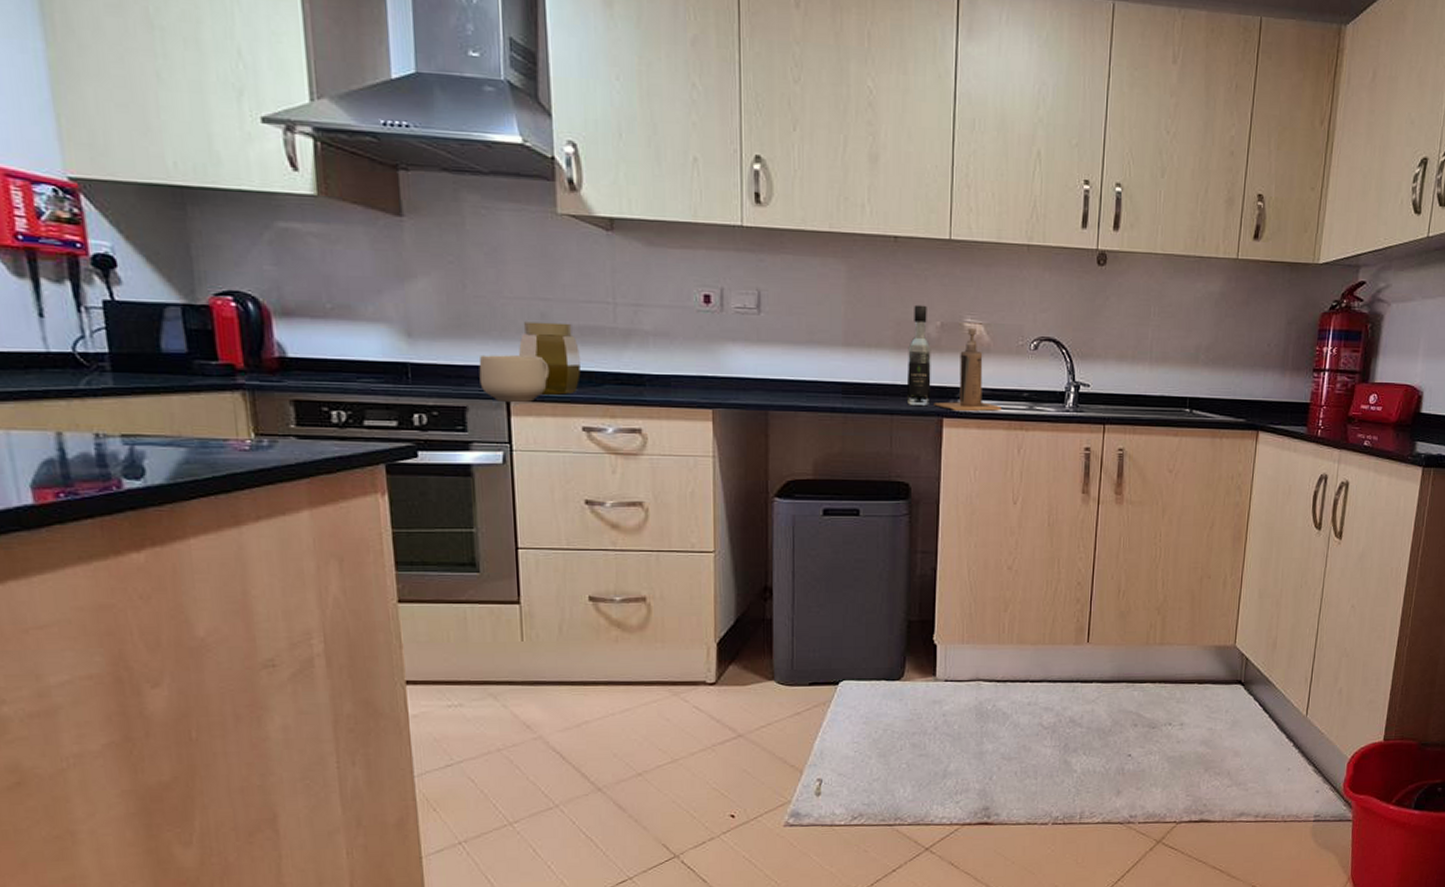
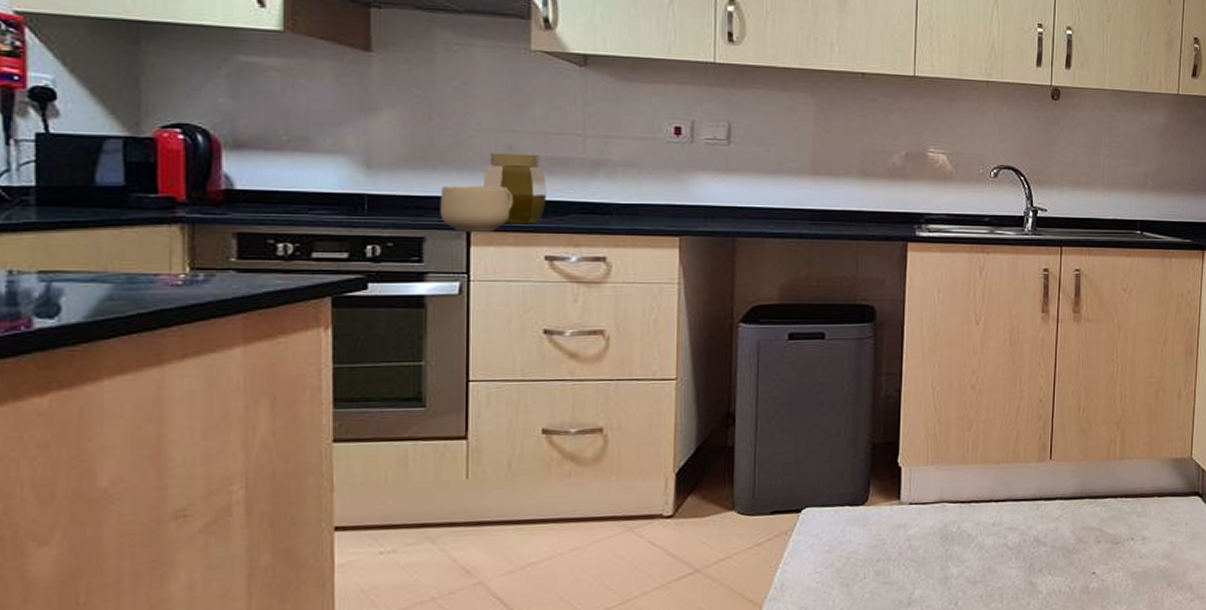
bottle: present [906,304,931,407] -> none [872,136,896,232]
soap dispenser: present [934,328,1002,411] -> none [898,158,964,235]

